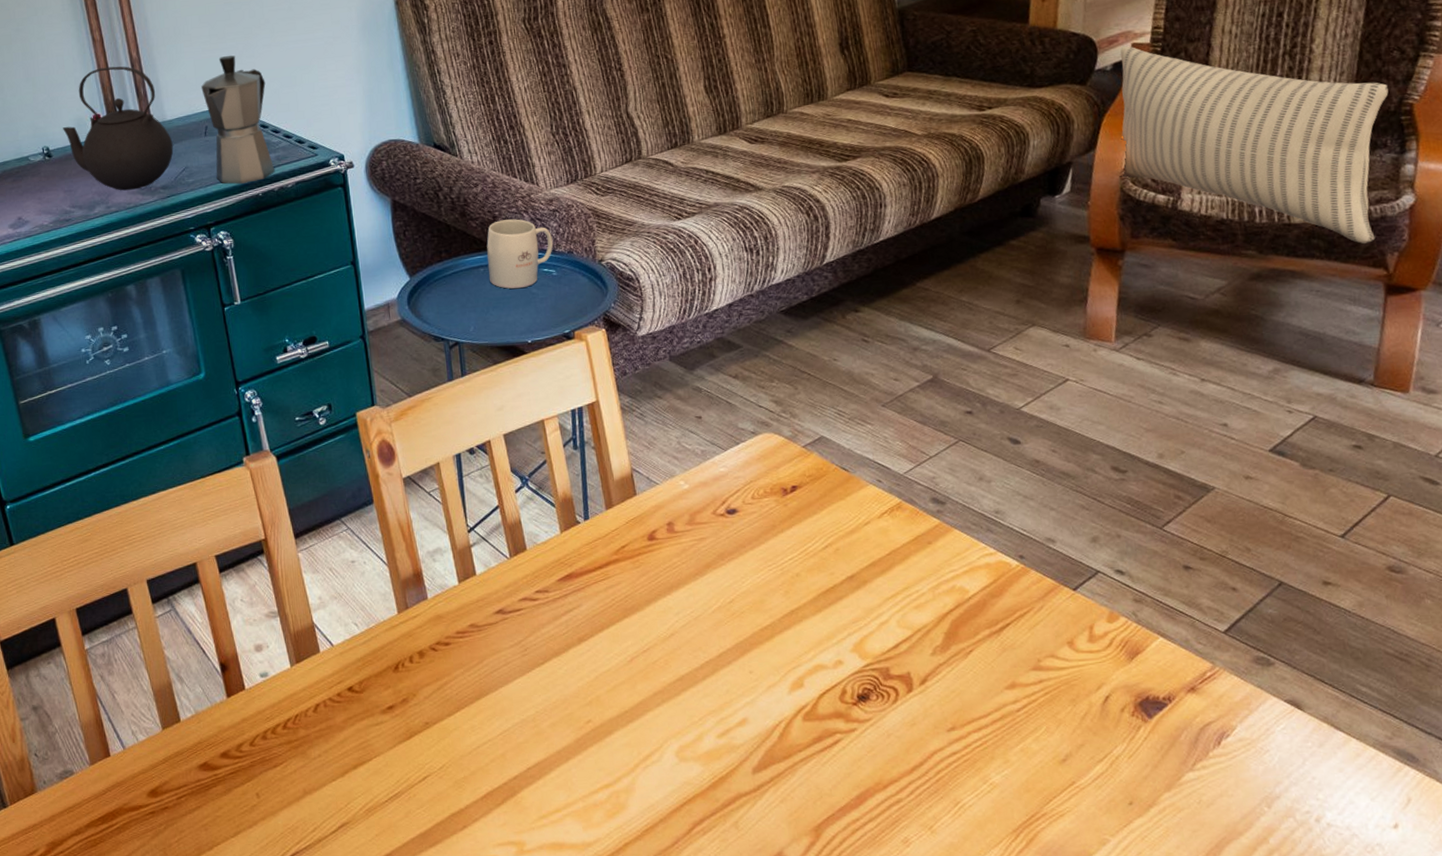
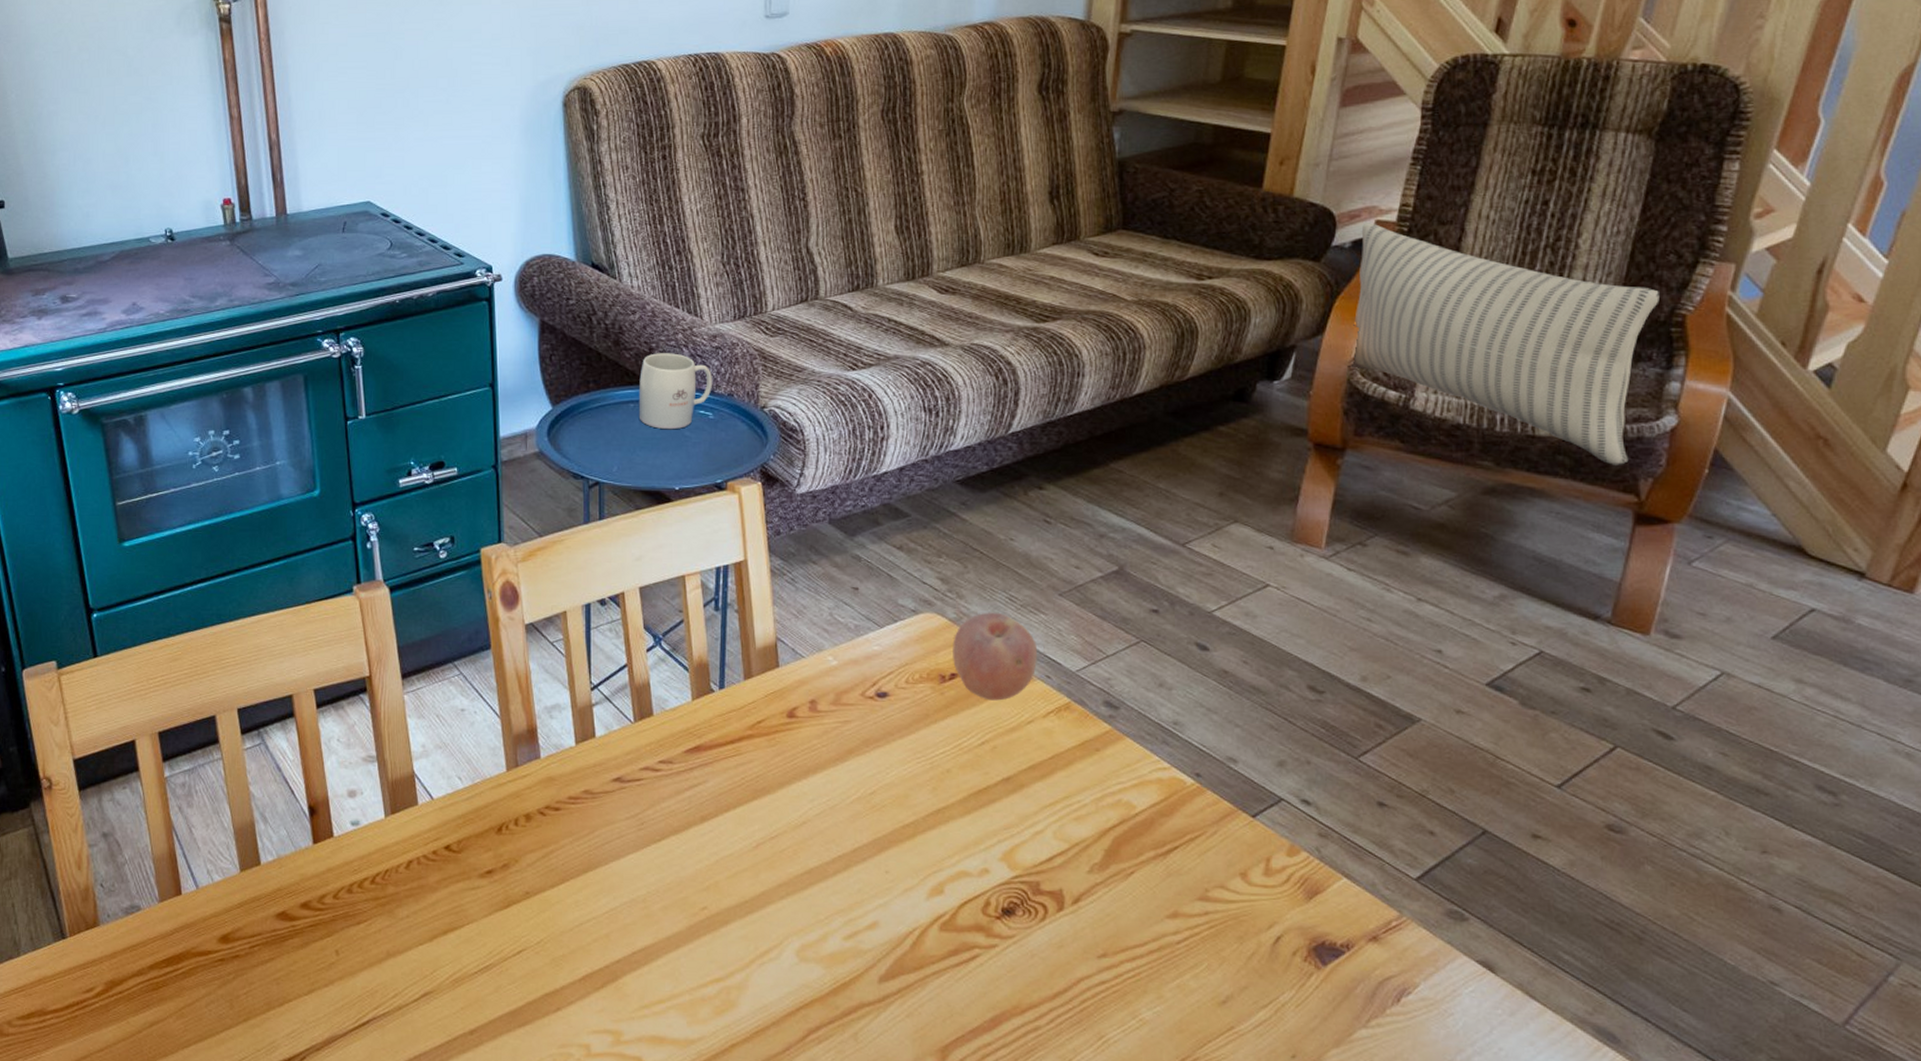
kettle: present [63,66,174,191] -> none [189,147,307,284]
coffee maker: present [201,55,275,185] -> none [343,146,416,289]
fruit: none [791,426,868,508] -> present [953,612,1038,701]

